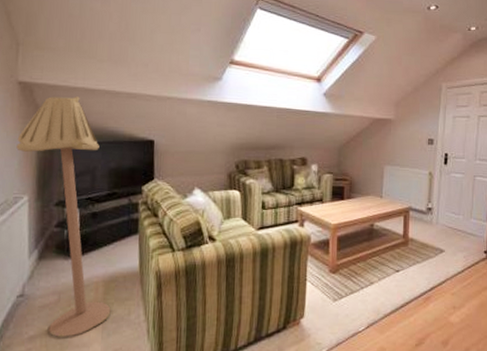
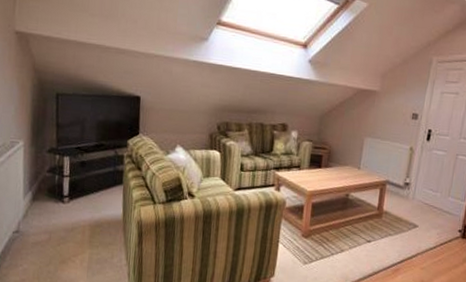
floor lamp: present [16,96,111,337] -> none [13,47,96,273]

